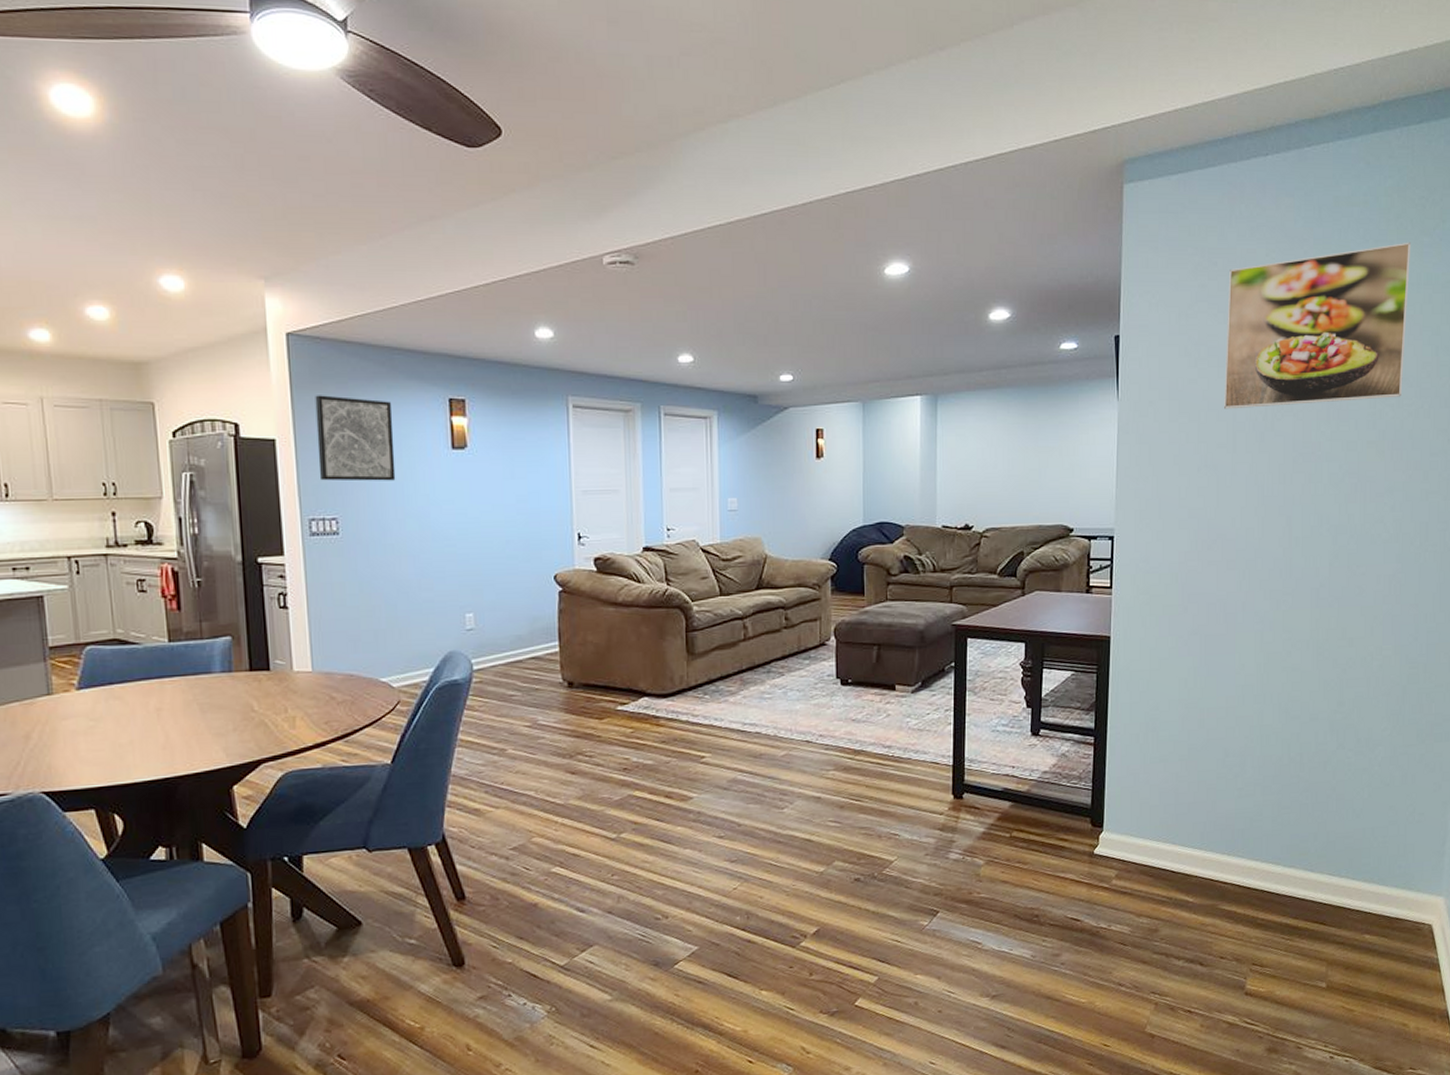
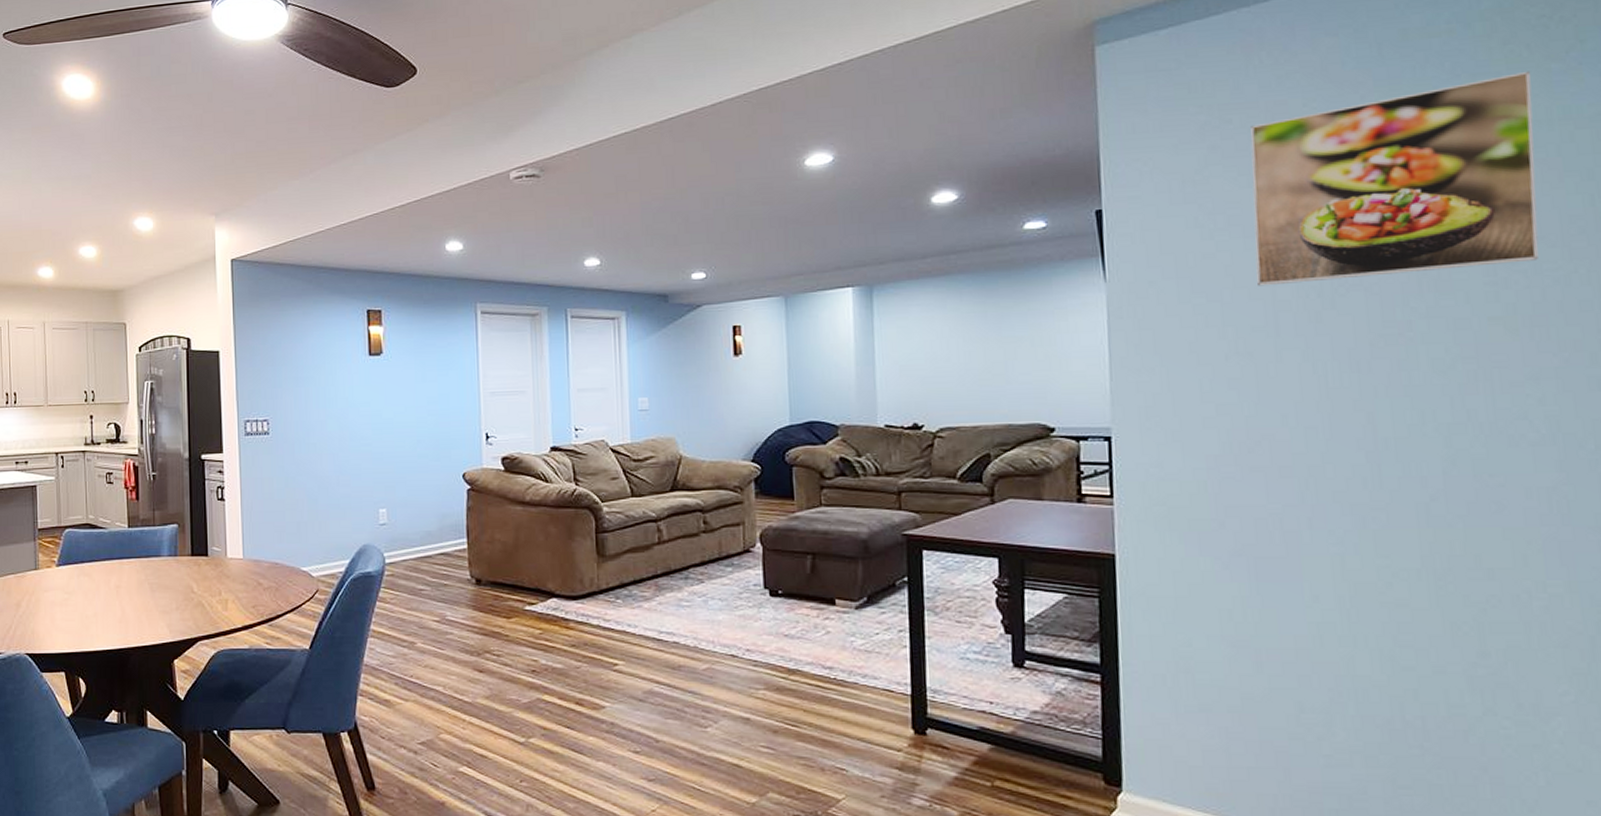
wall art: present [315,395,396,481] -> none [253,311,319,387]

